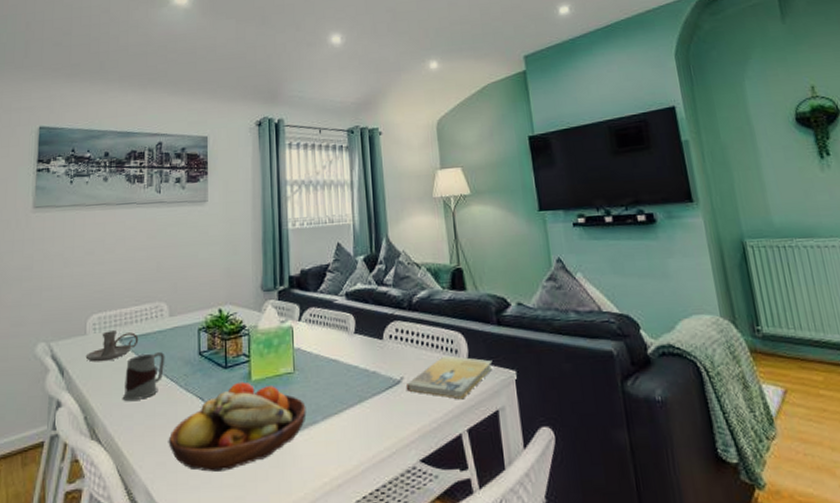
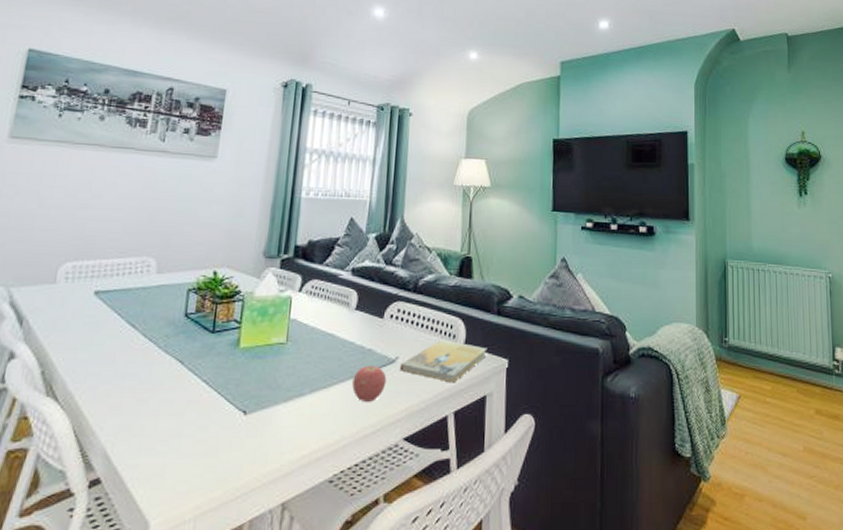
candle holder: present [85,331,139,363] -> none [51,282,118,314]
mug: present [123,352,165,402] -> none [90,309,146,359]
fruit bowl: present [168,381,307,472] -> none [136,348,295,438]
apple: none [362,387,395,425] -> present [352,365,387,402]

